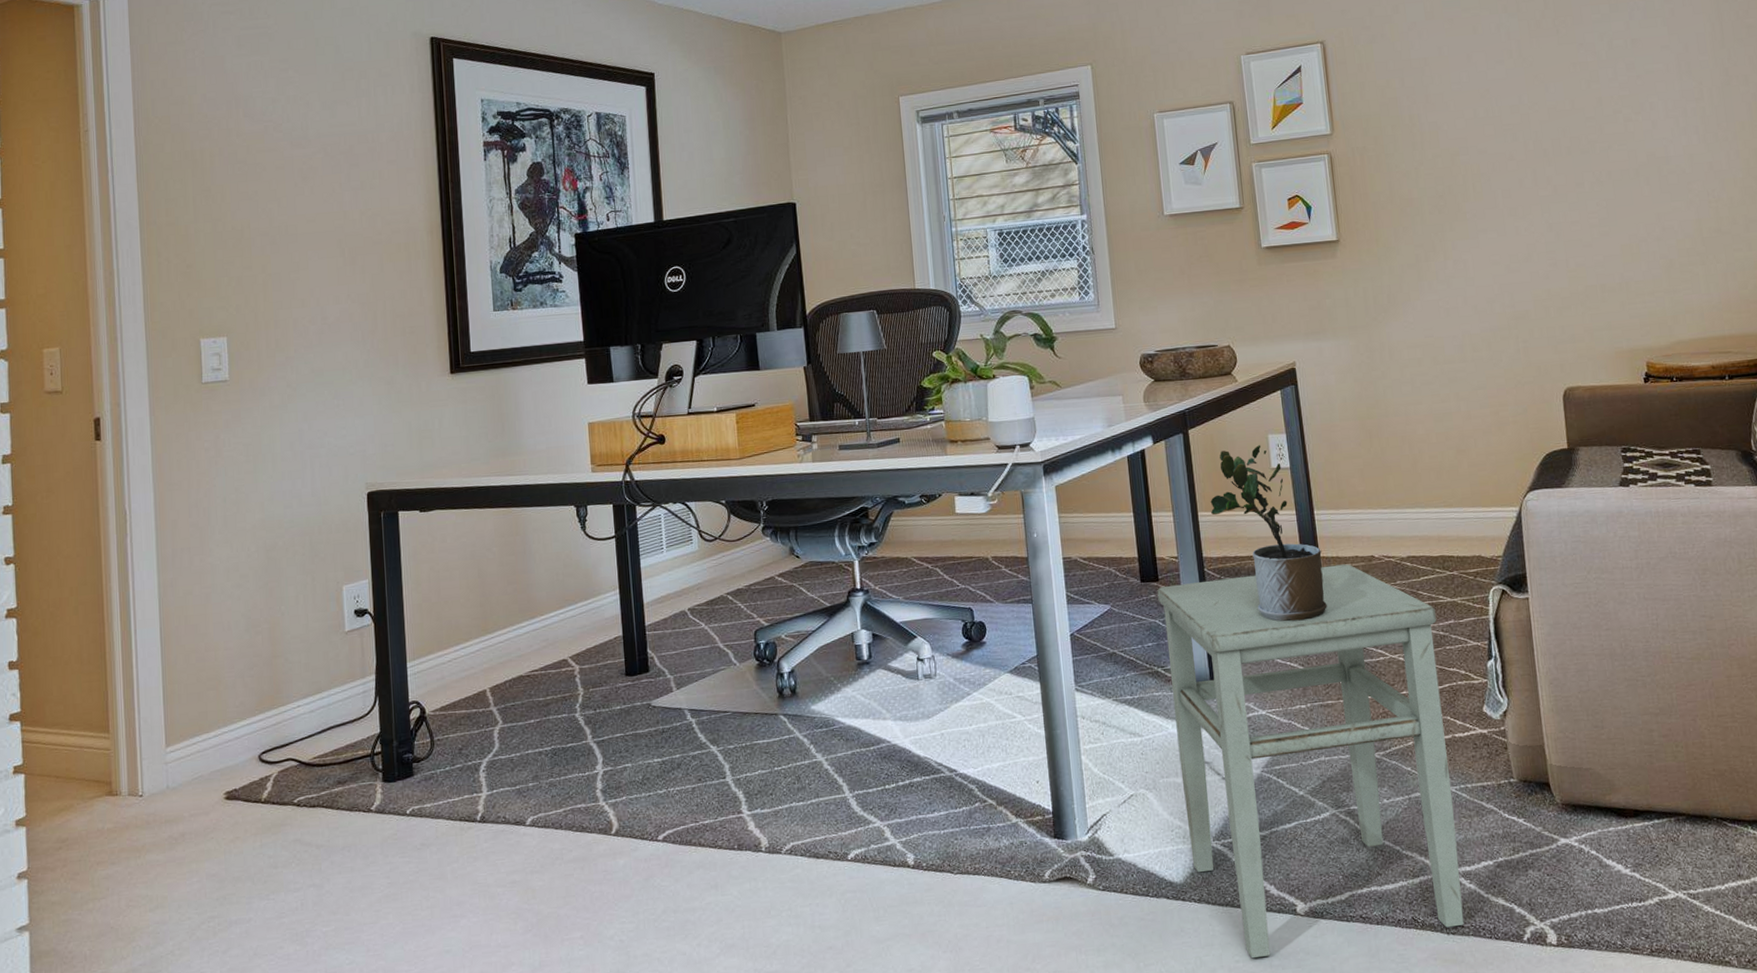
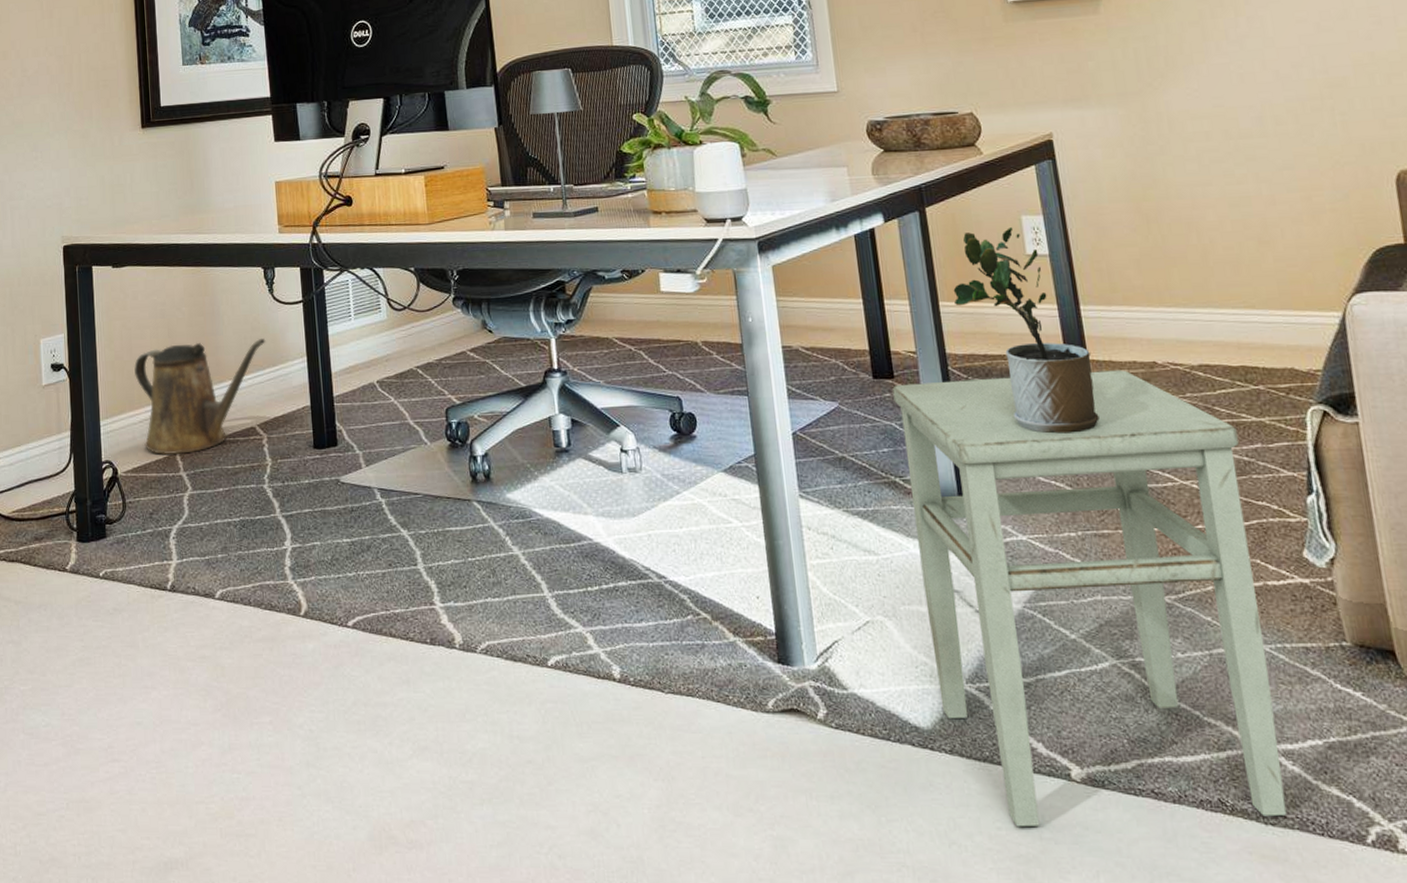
watering can: none [443,573,578,692] -> present [134,338,266,456]

